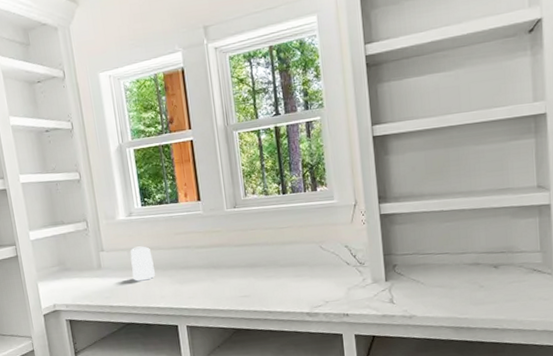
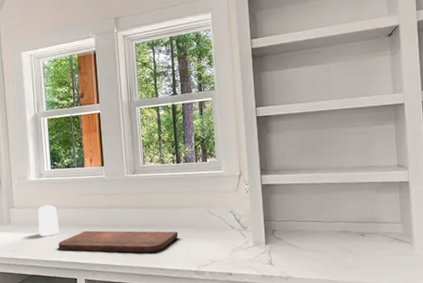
cutting board: none [154,270,288,296] -> present [58,230,179,253]

